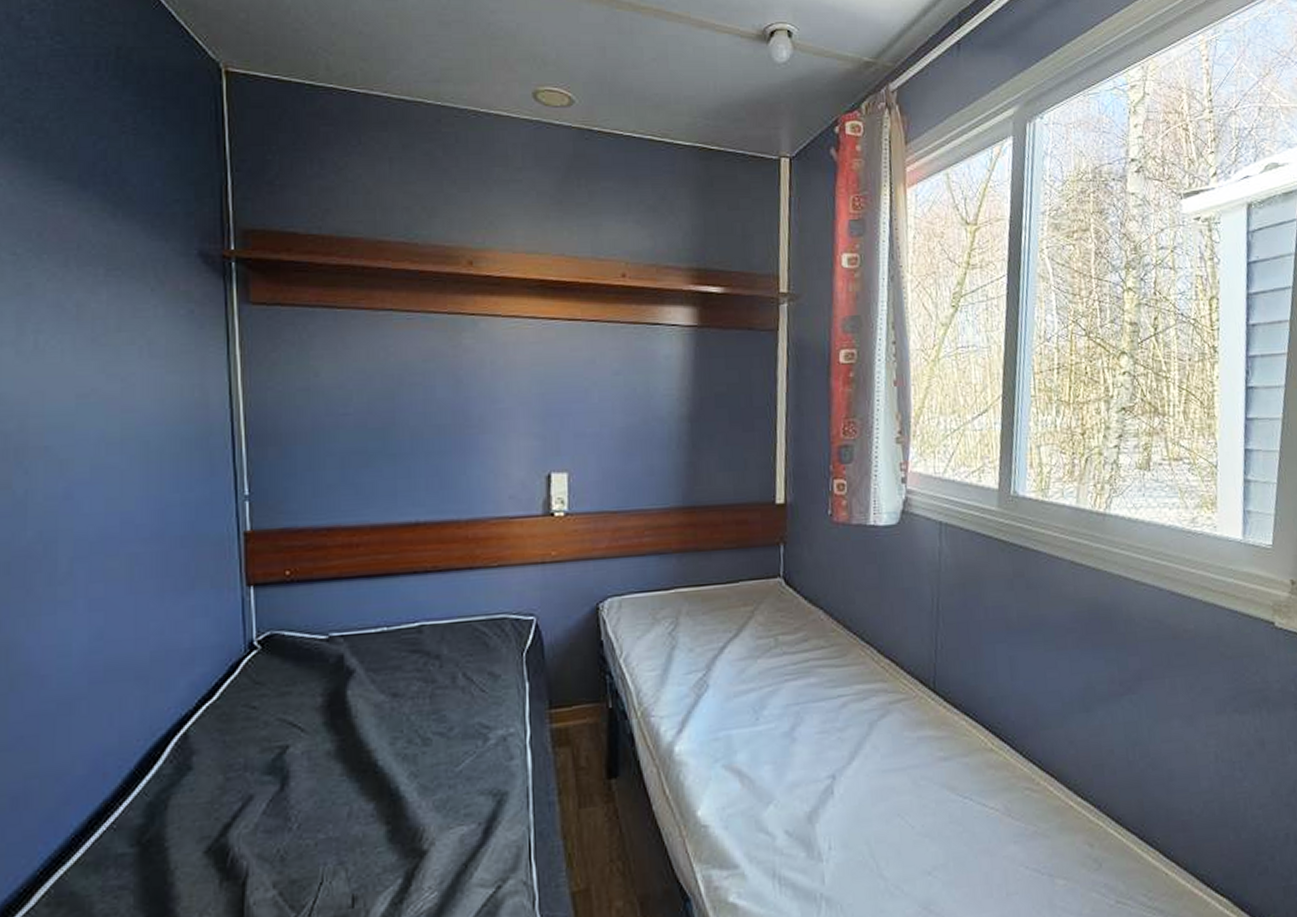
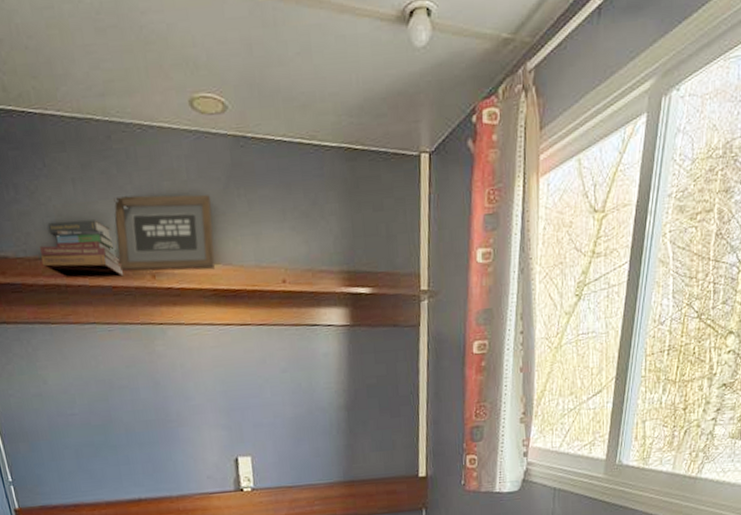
books: none [337,200,436,262] -> present [39,220,125,278]
picture frame: none [431,179,547,259] -> present [113,194,216,272]

